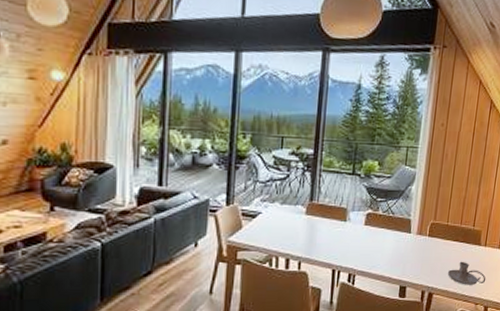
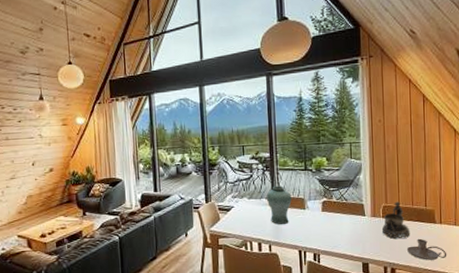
vase: none [302,191,333,237] -> present [266,186,292,224]
decorative bowl: none [425,219,455,260] -> present [381,201,410,239]

